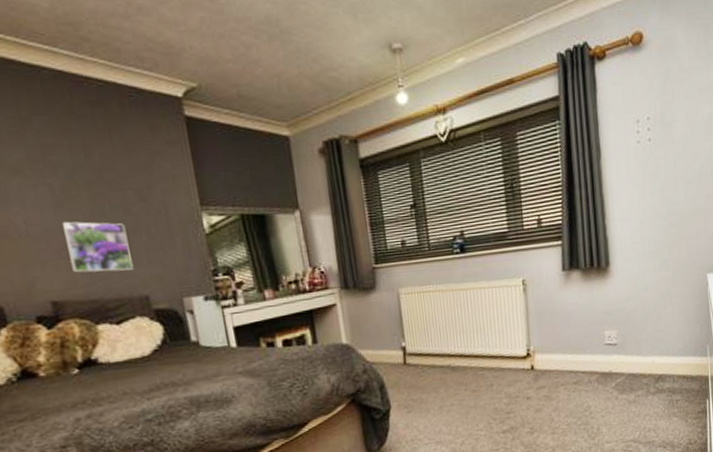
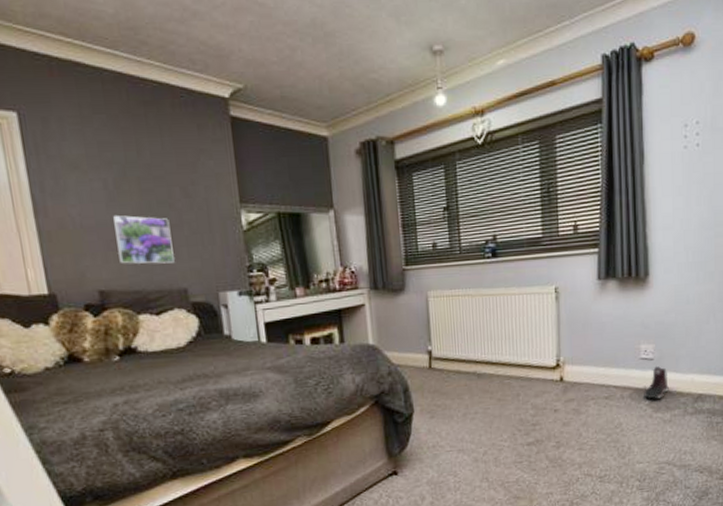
sneaker: none [609,350,632,383] -> present [644,365,669,400]

